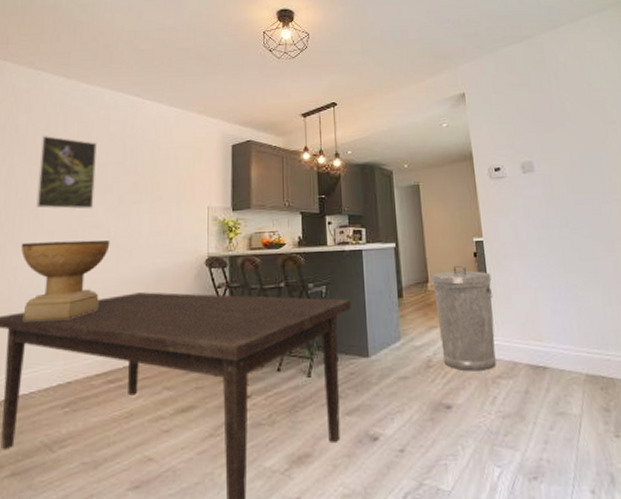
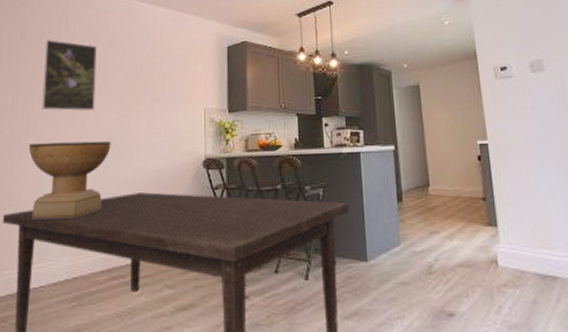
trash can: present [431,264,497,372] -> none [432,168,502,279]

